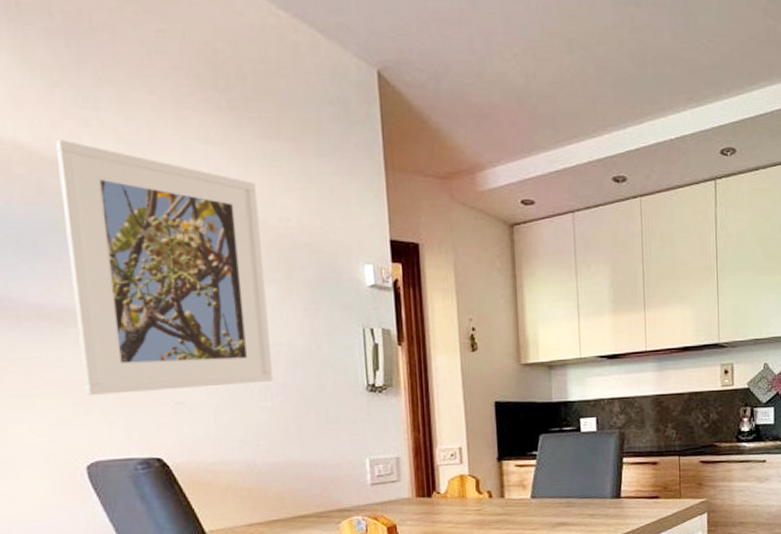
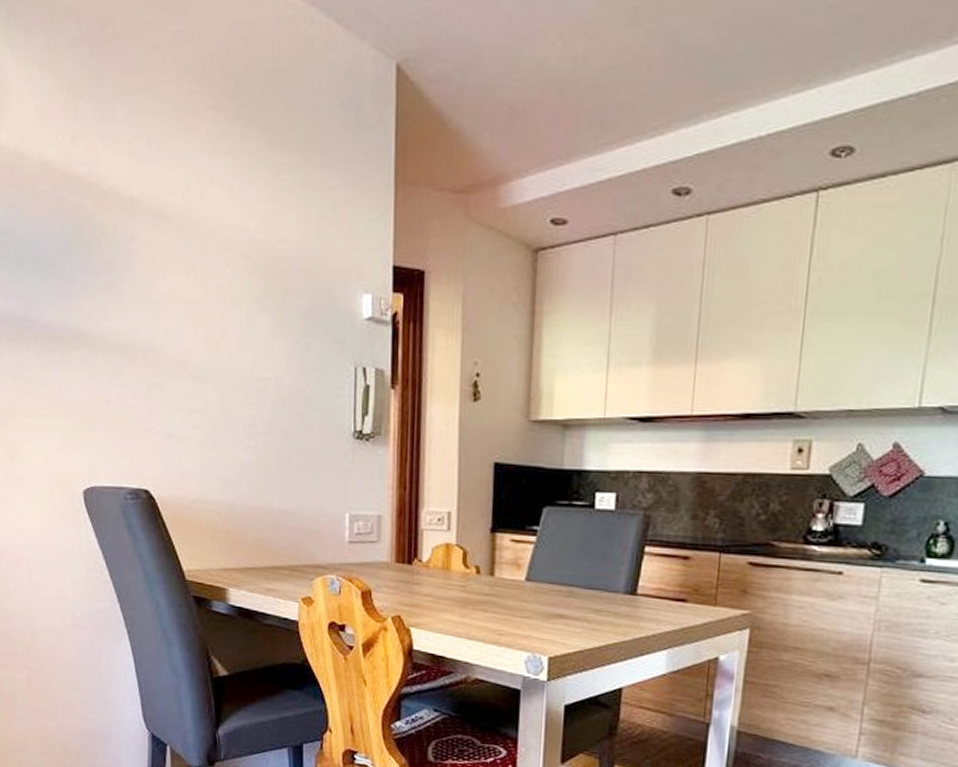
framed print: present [55,140,274,395] -> none [75,155,260,421]

